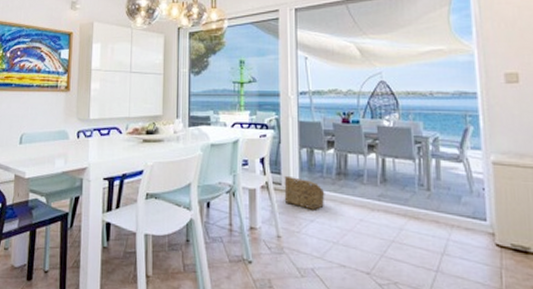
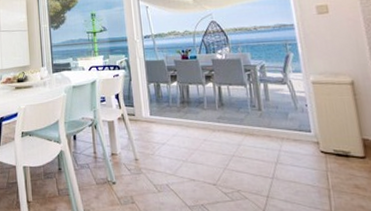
basket: present [284,175,325,210] -> none [137,107,173,135]

